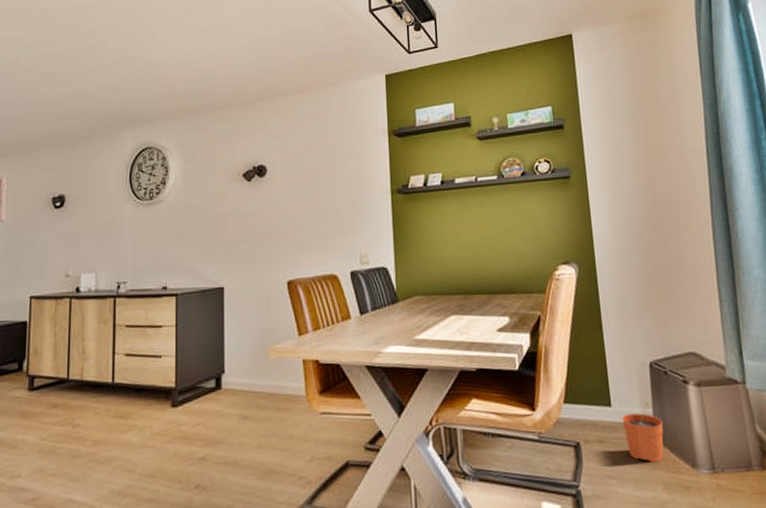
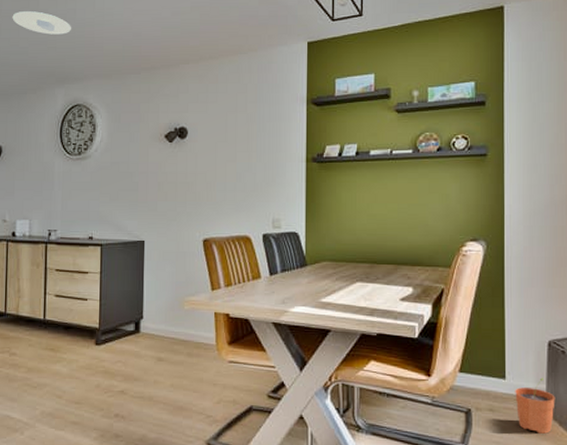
recessed light: none [77,54,142,77] -> present [12,11,72,35]

